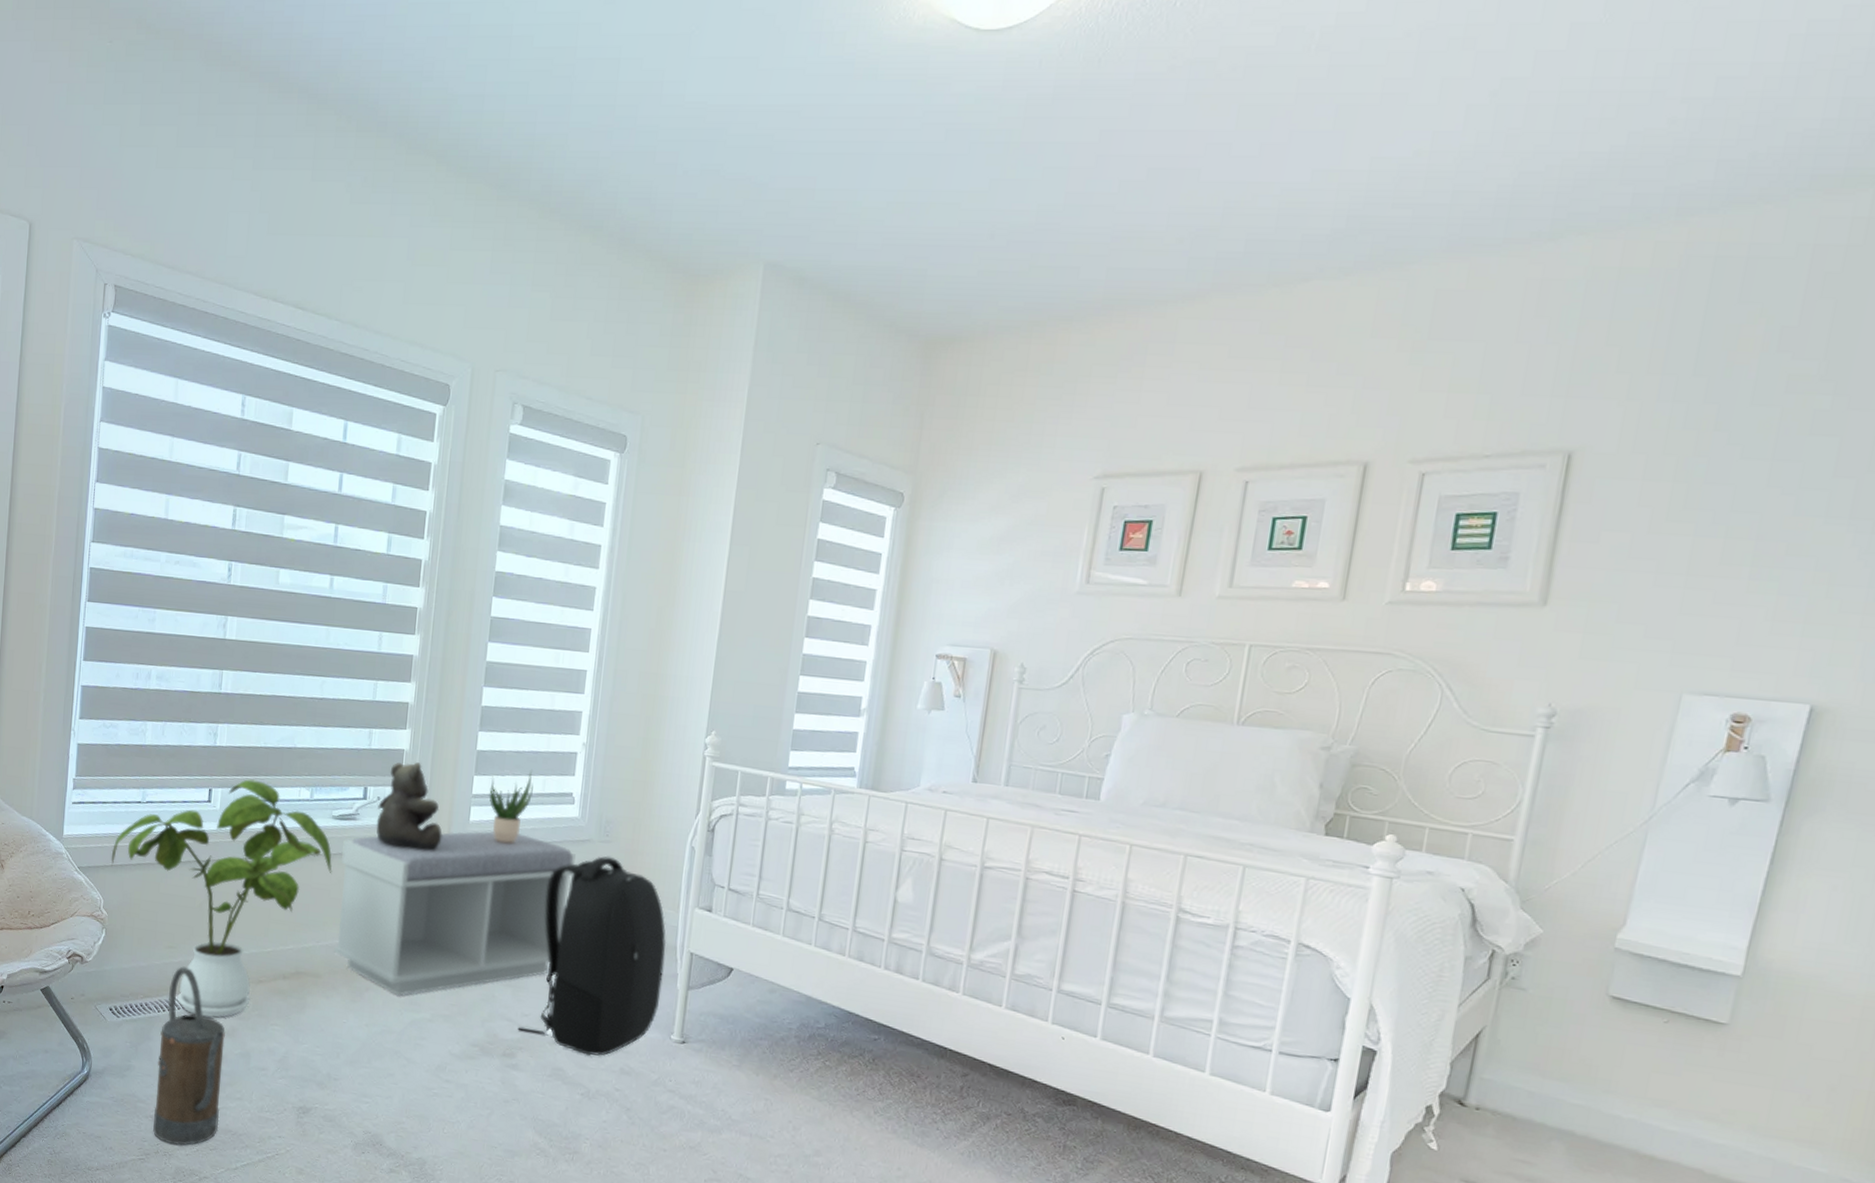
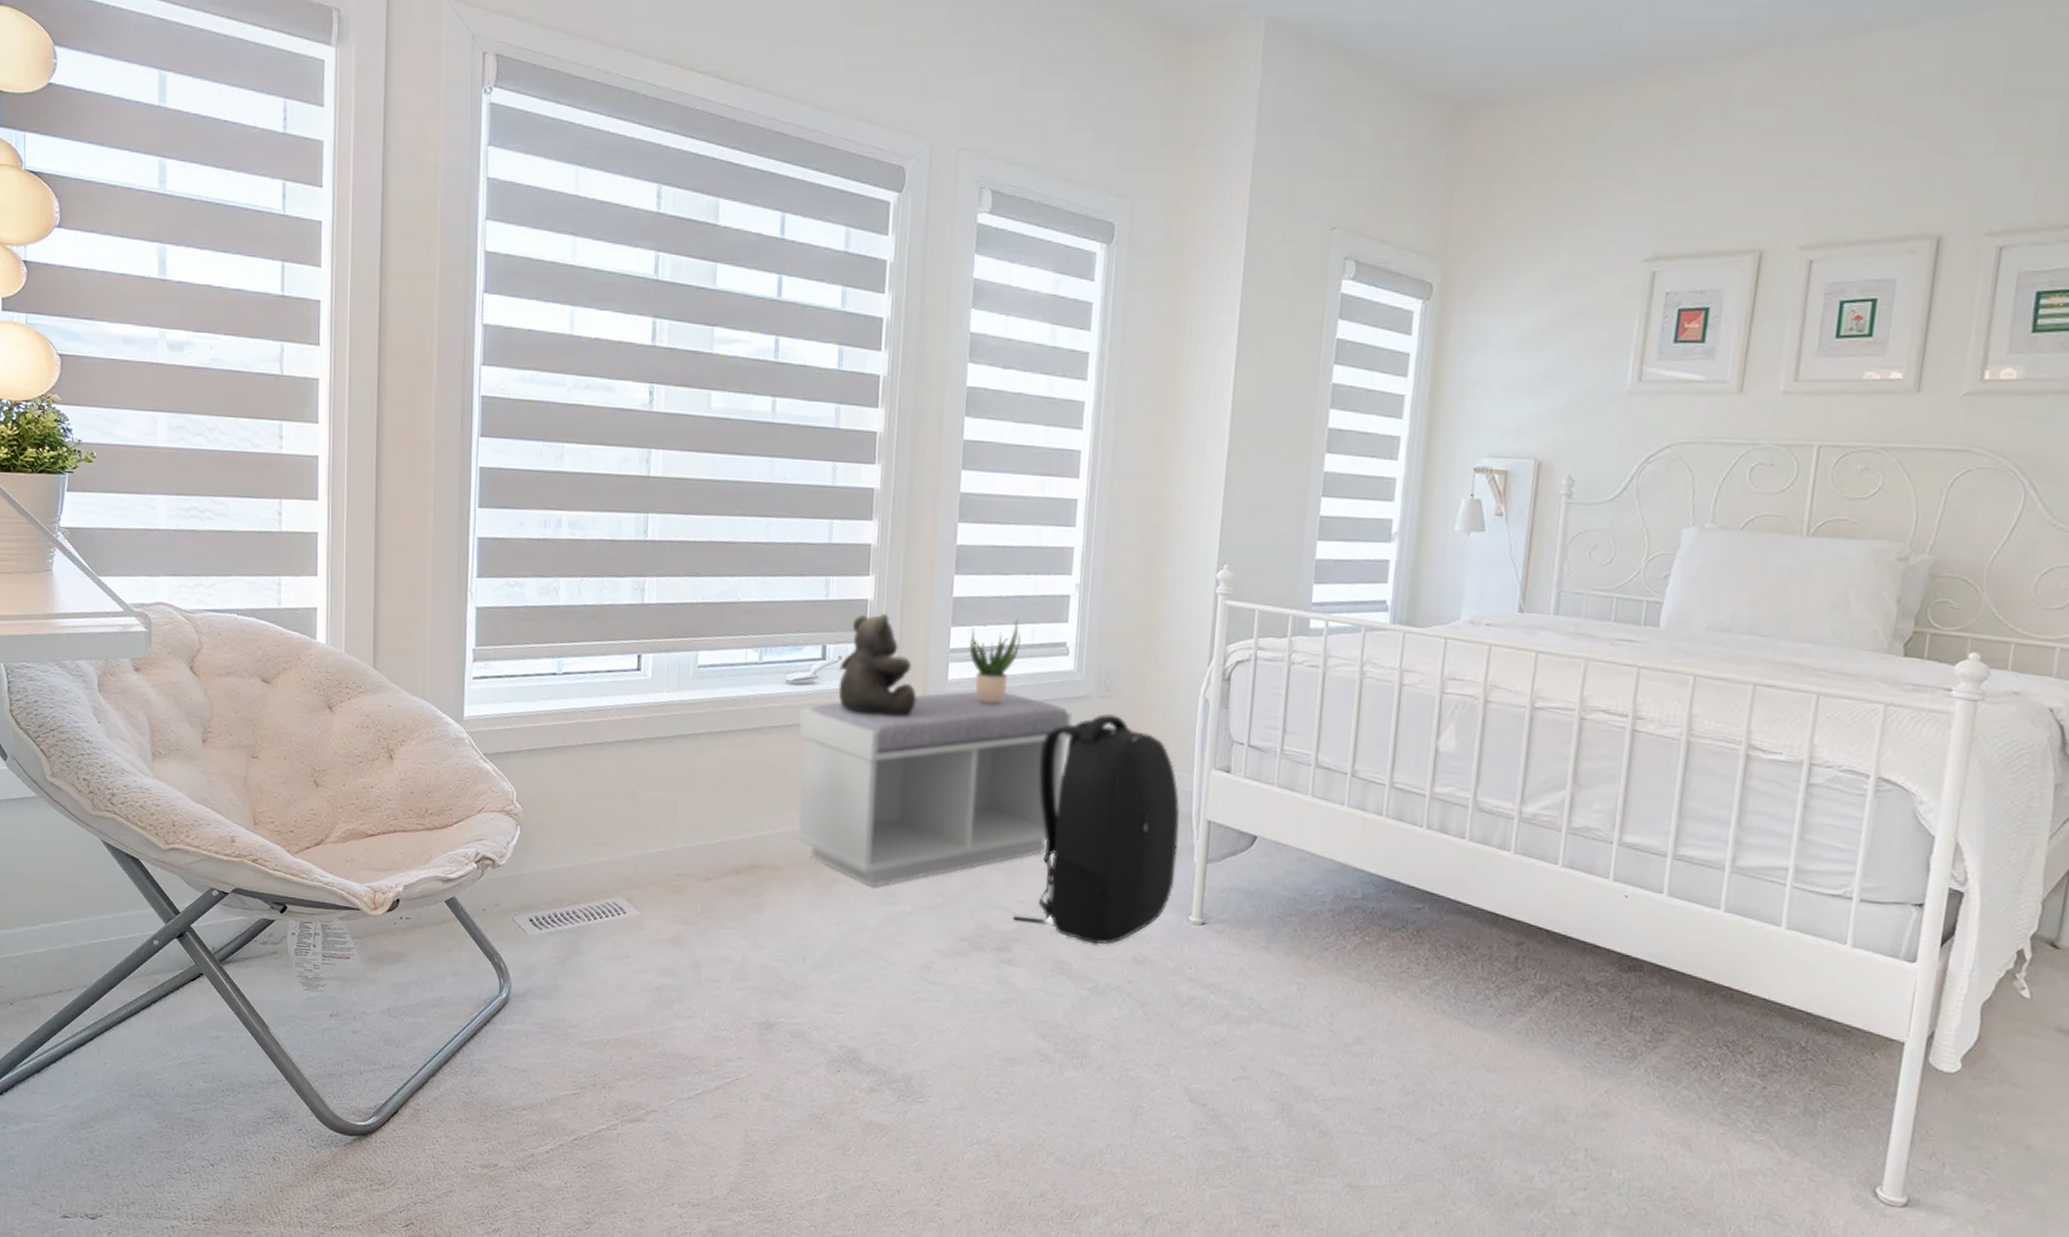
house plant: present [111,779,332,1018] -> none [523,641,789,923]
watering can: present [153,966,225,1146] -> none [589,865,670,1076]

